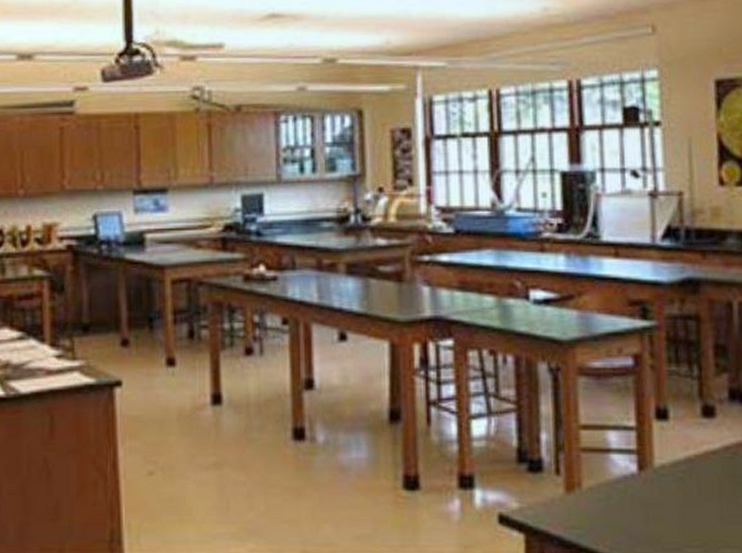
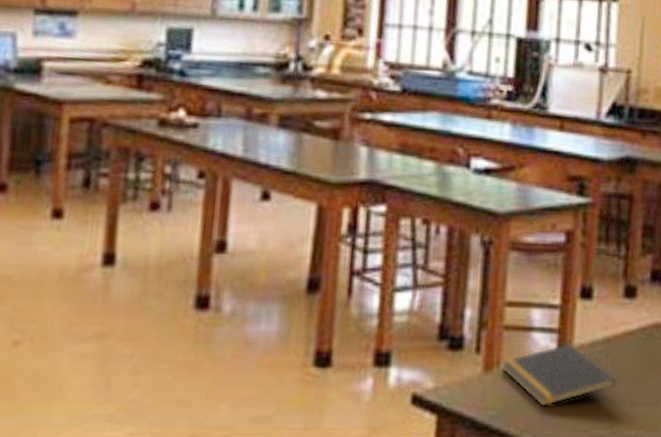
notepad: none [582,462,705,527] -> present [501,342,617,408]

